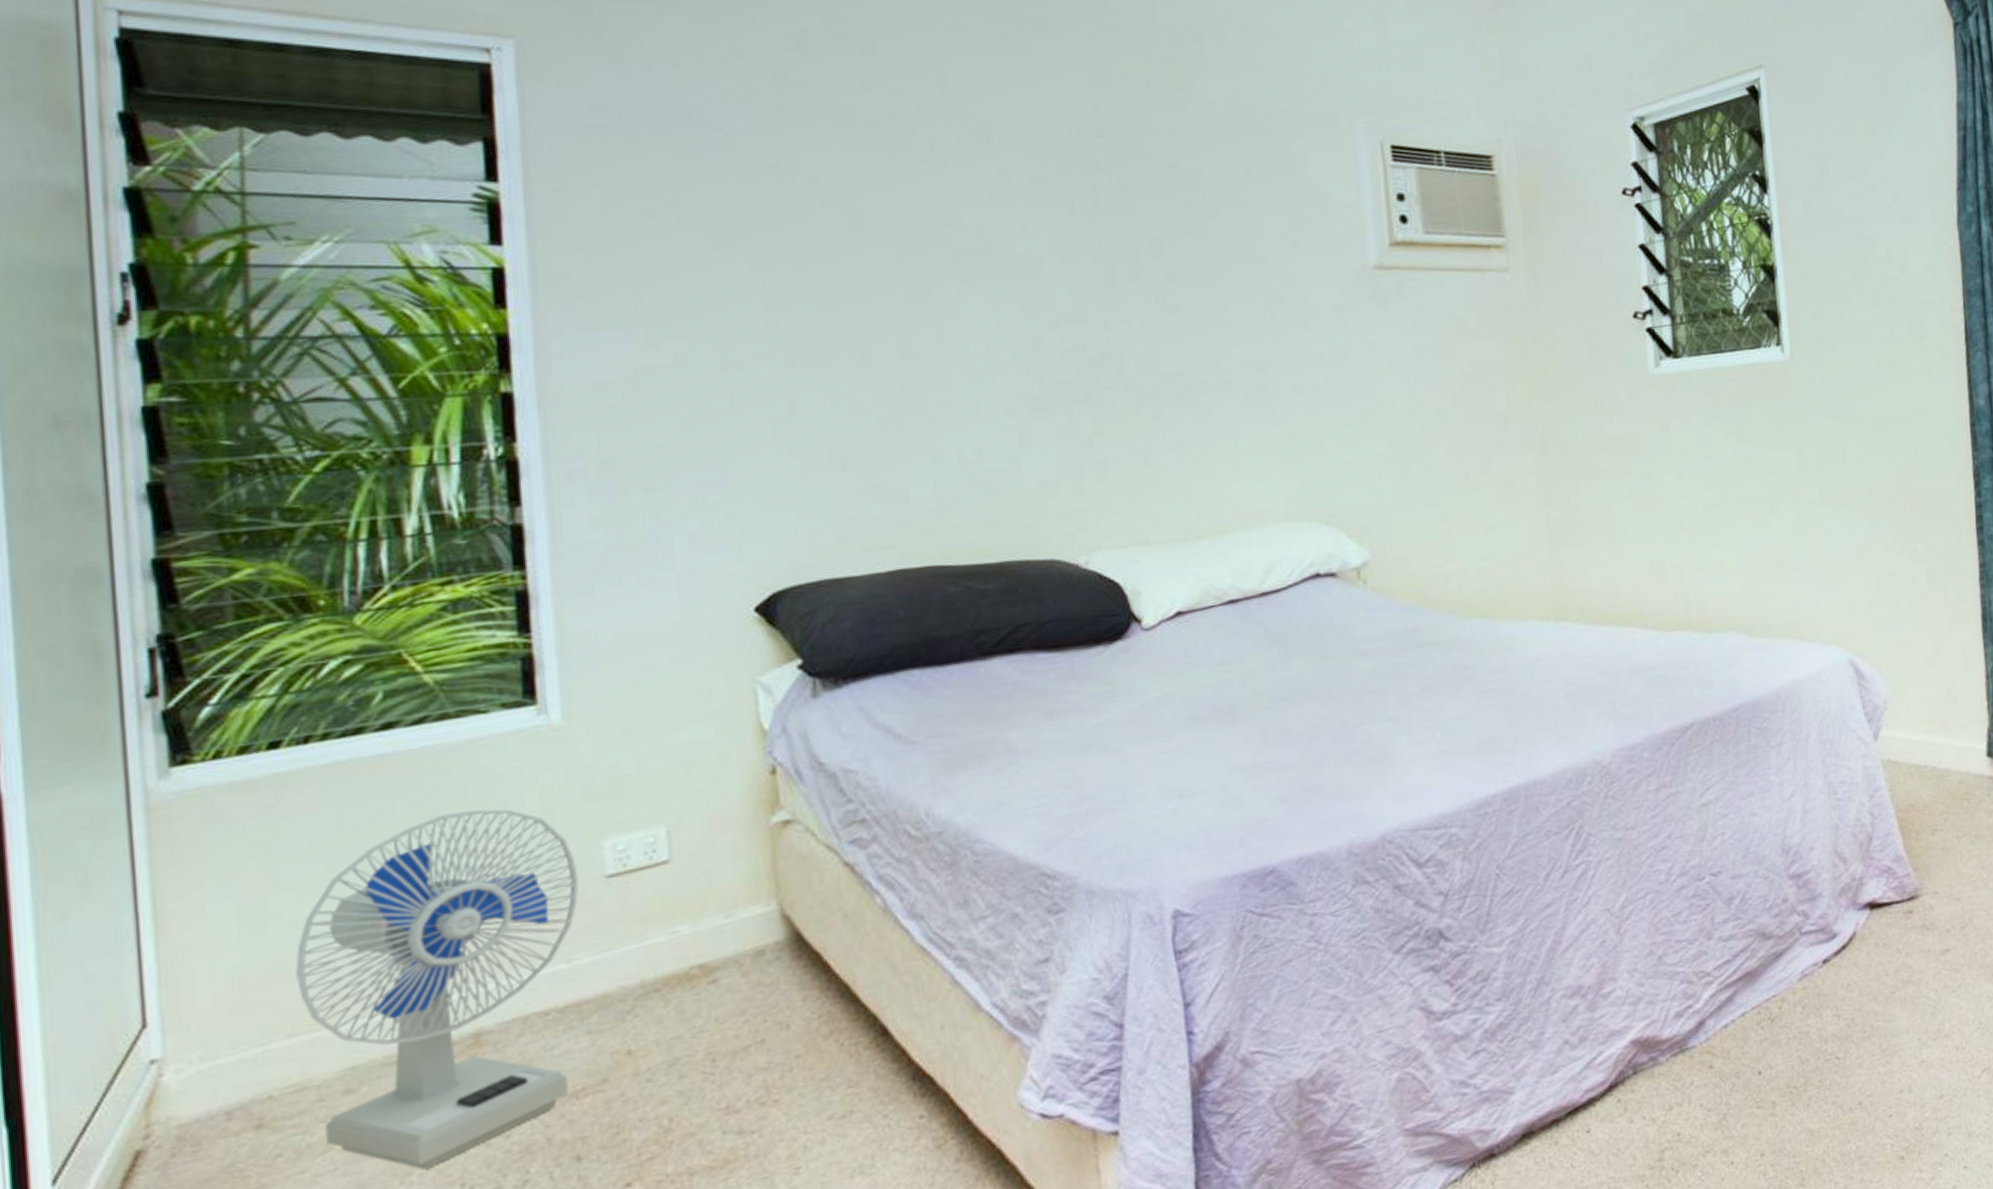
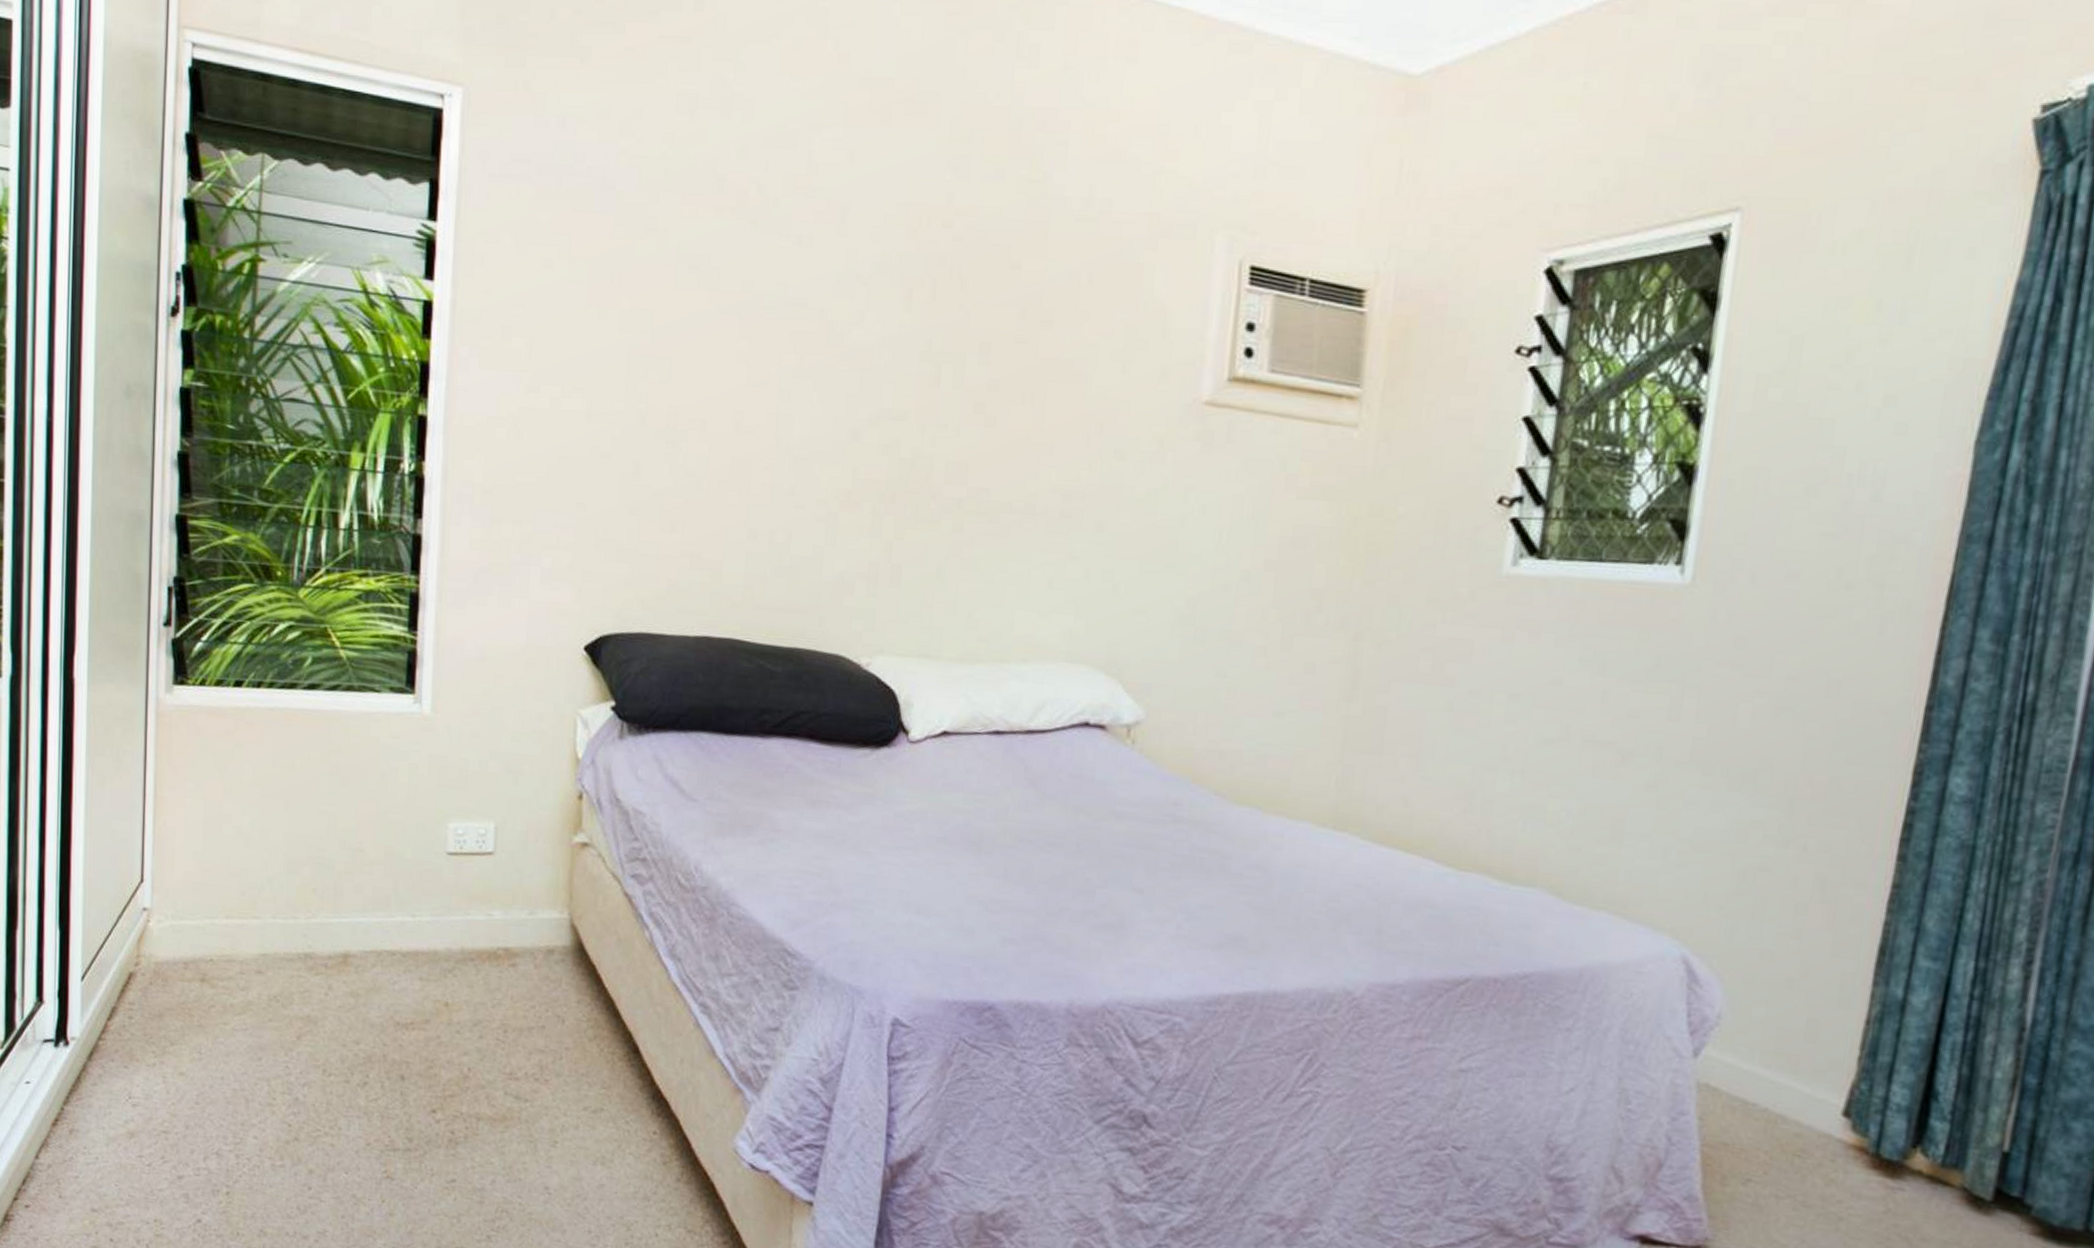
electric fan: present [295,809,579,1170] -> none [235,770,428,1050]

